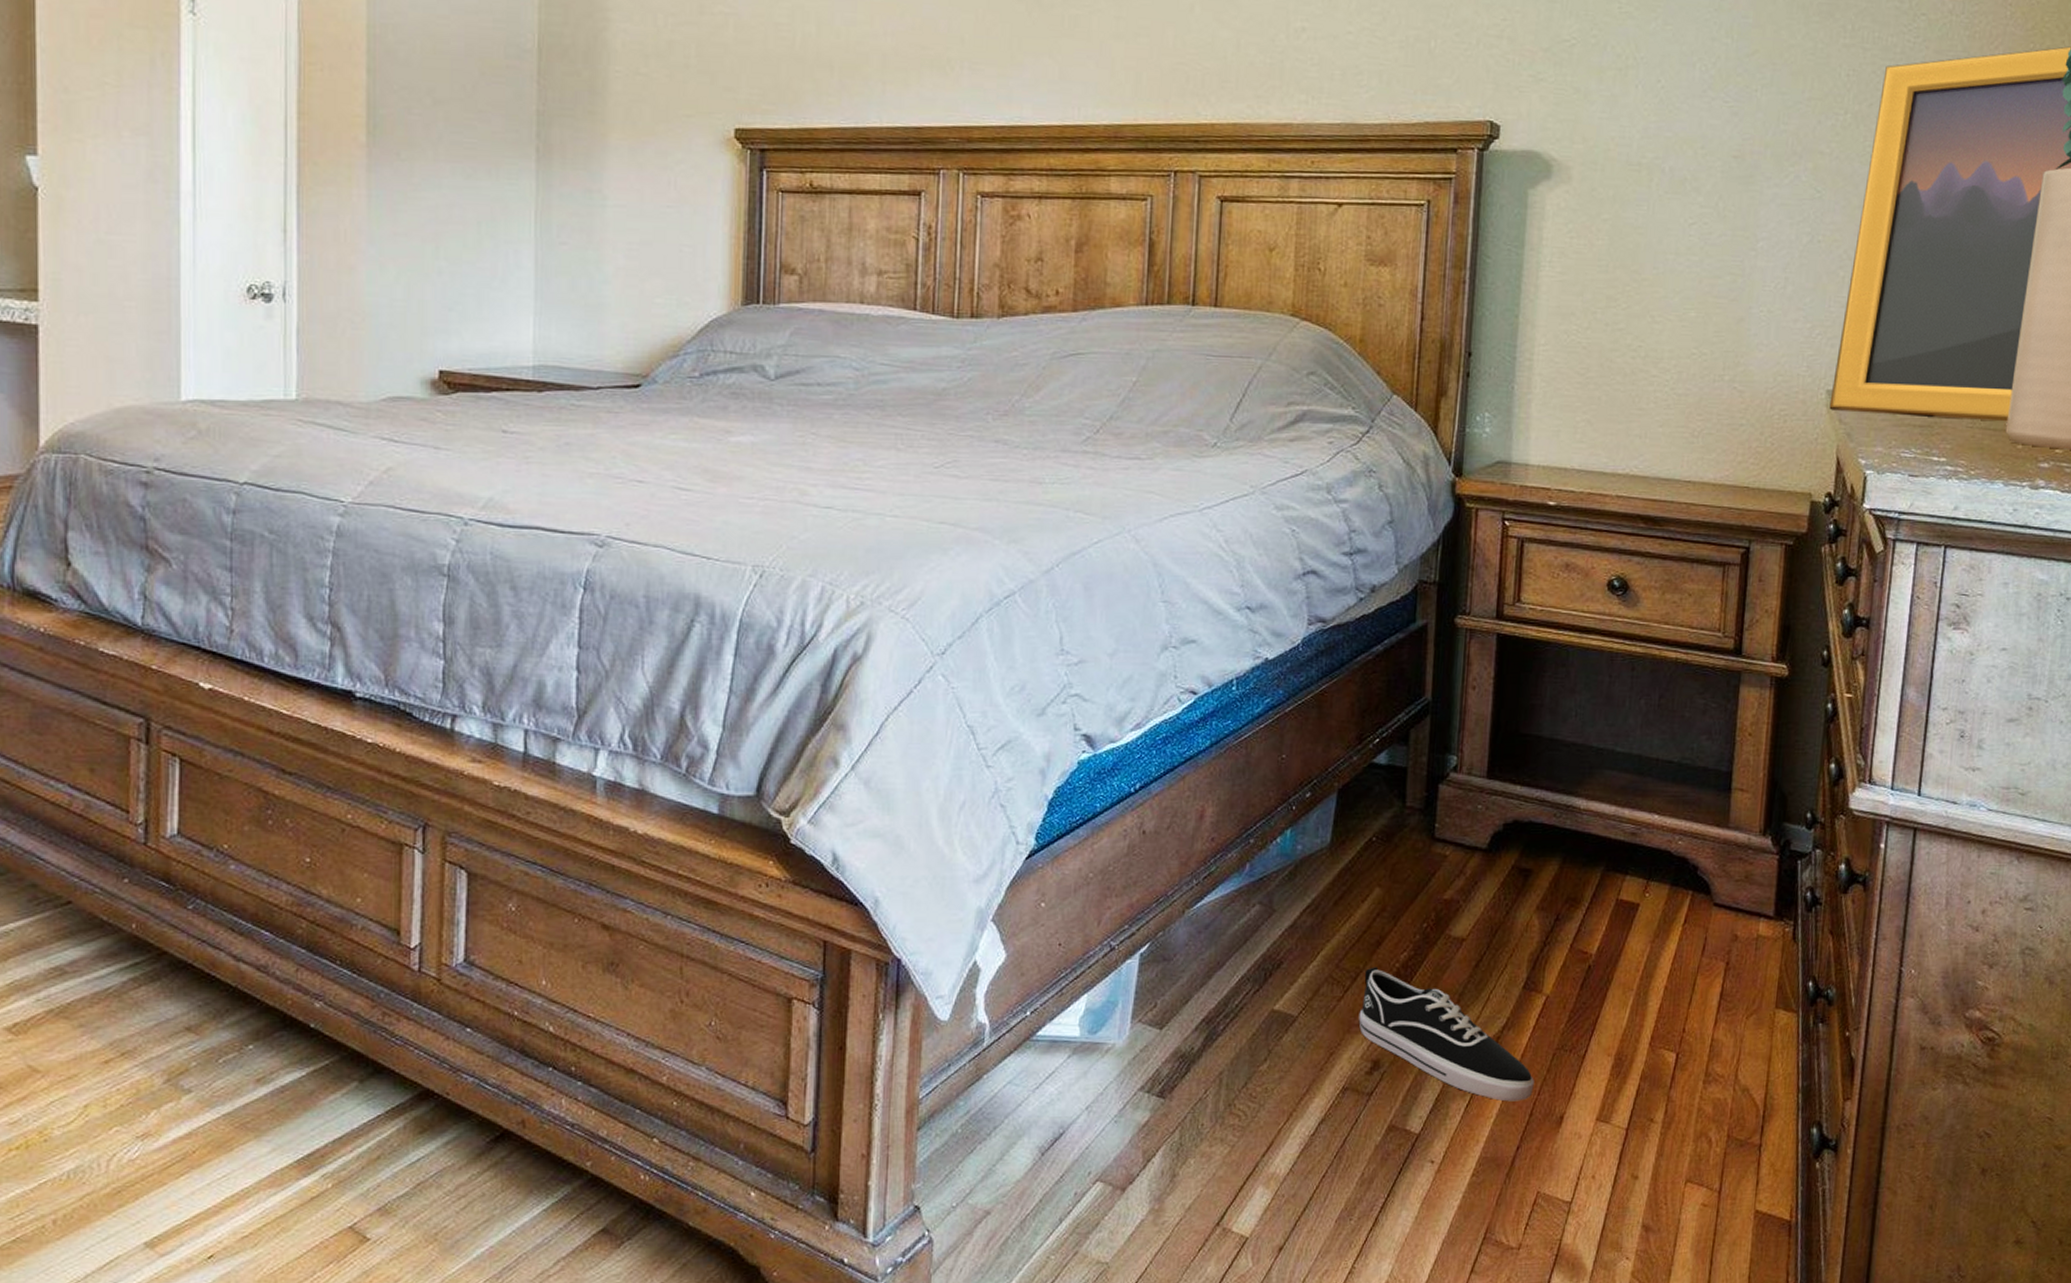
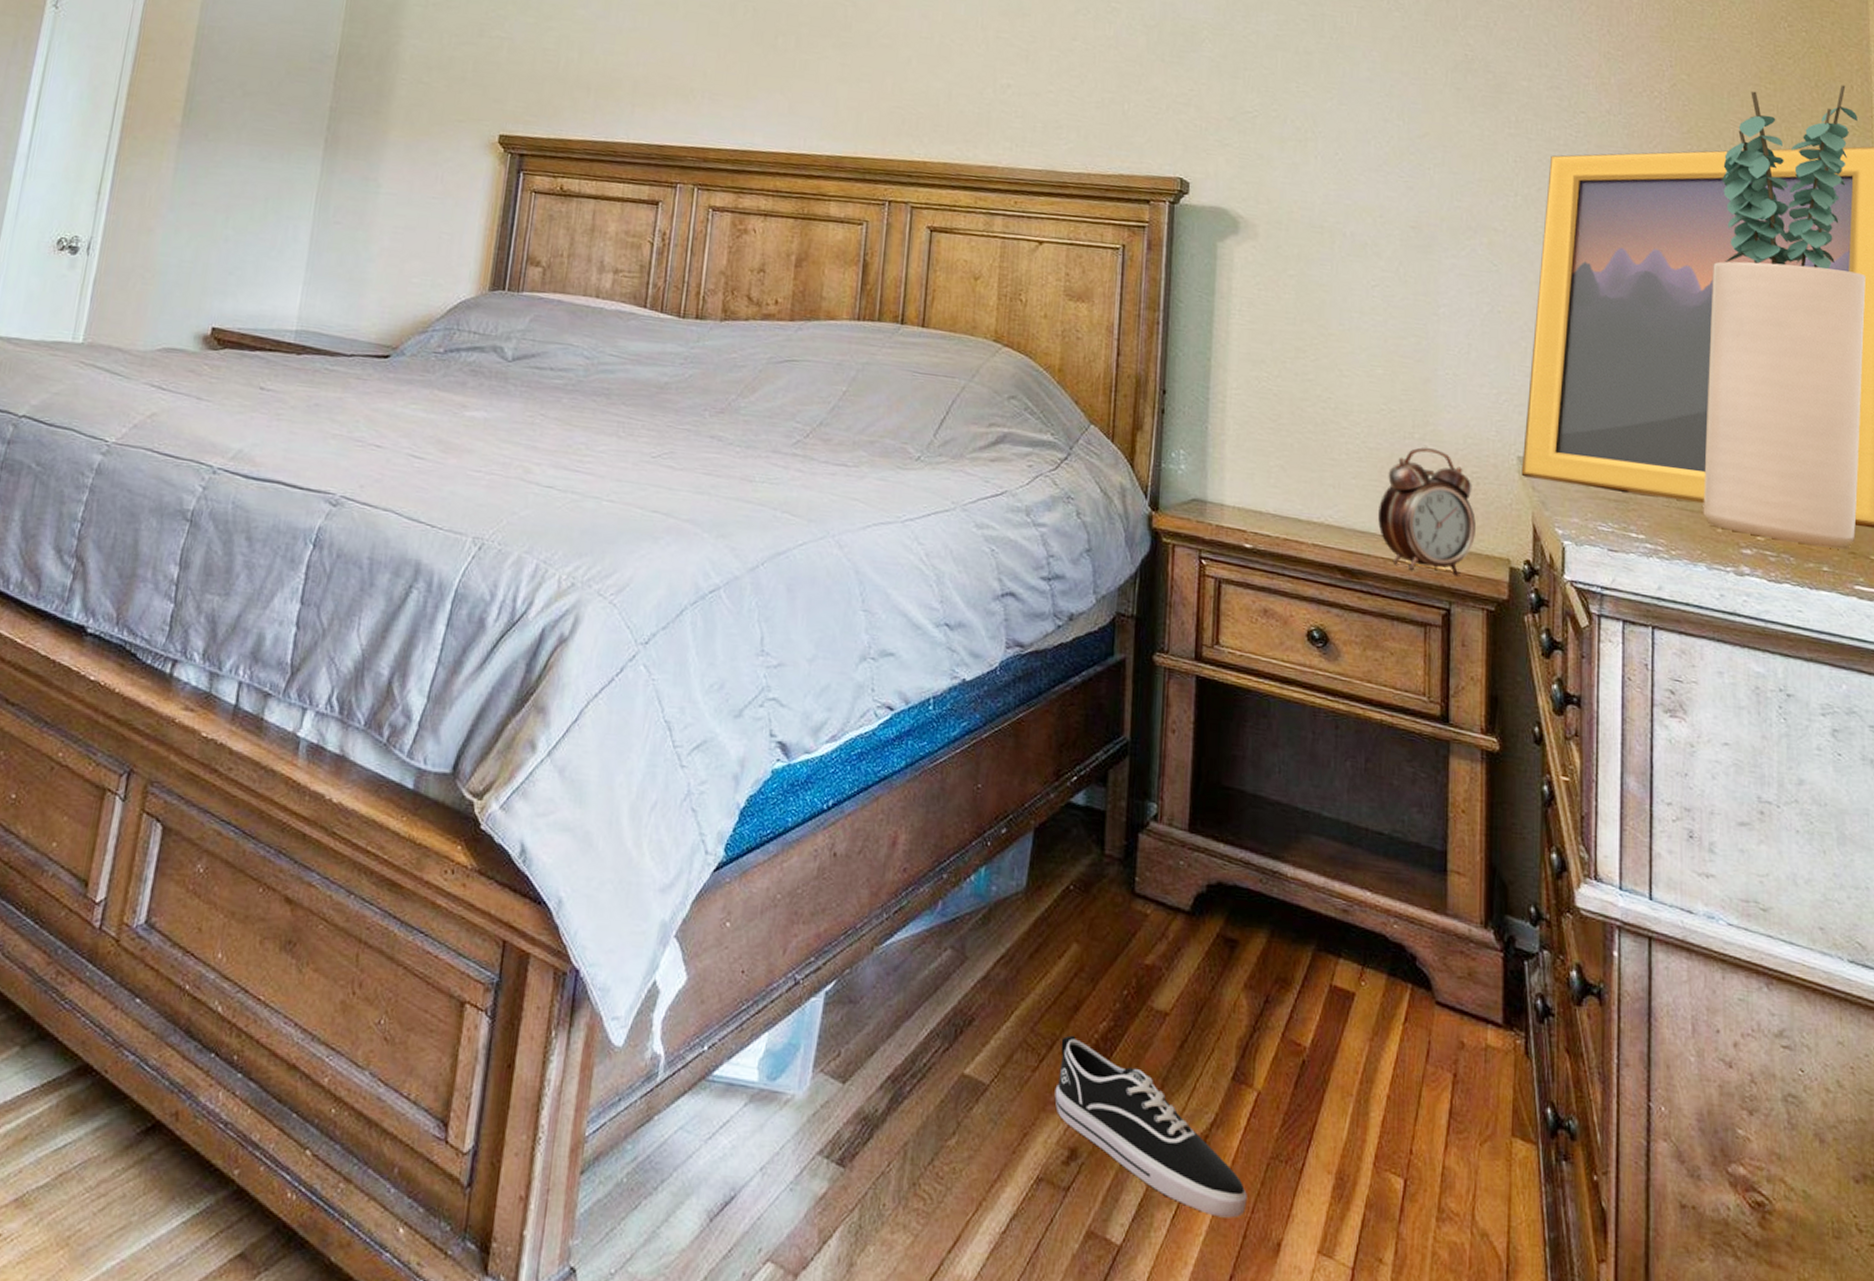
alarm clock: none [1683,388,1781,515] -> present [1378,447,1476,576]

